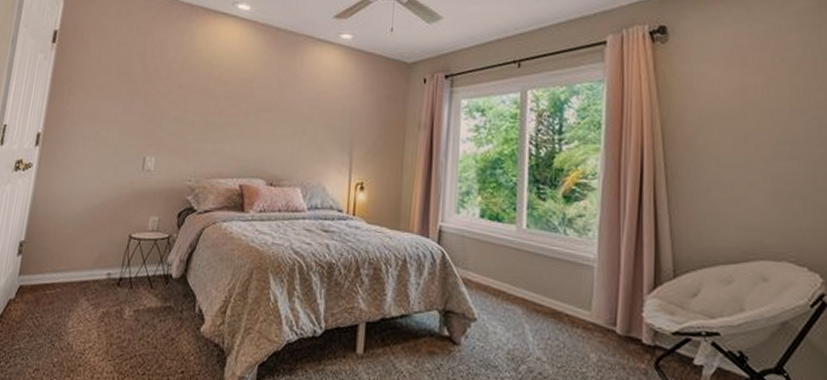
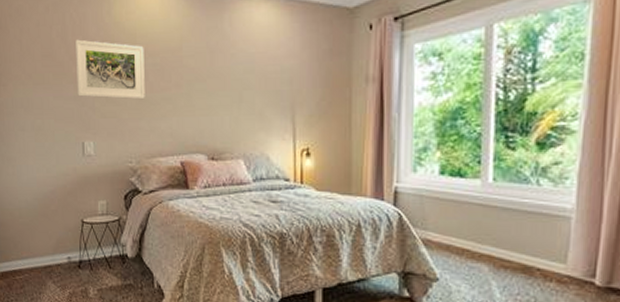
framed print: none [147,61,219,123] -> present [75,39,145,100]

